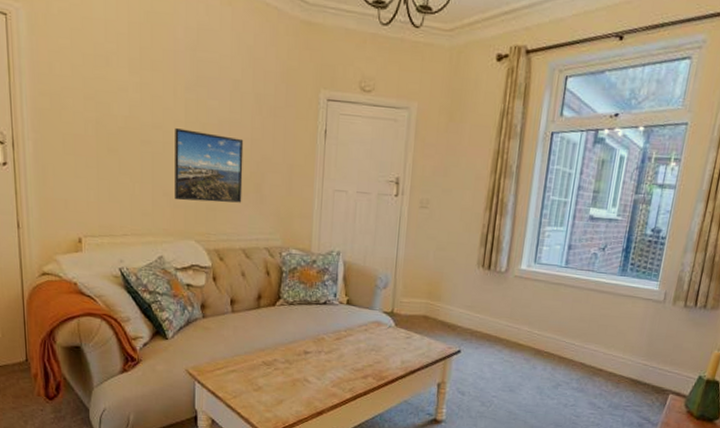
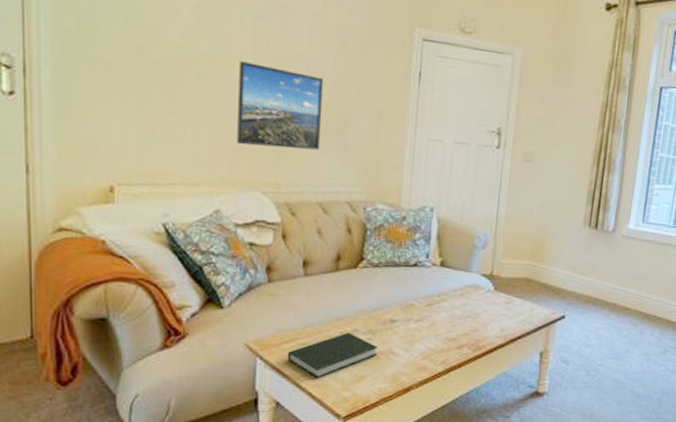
book: none [220,361,294,401] -> present [287,332,377,378]

